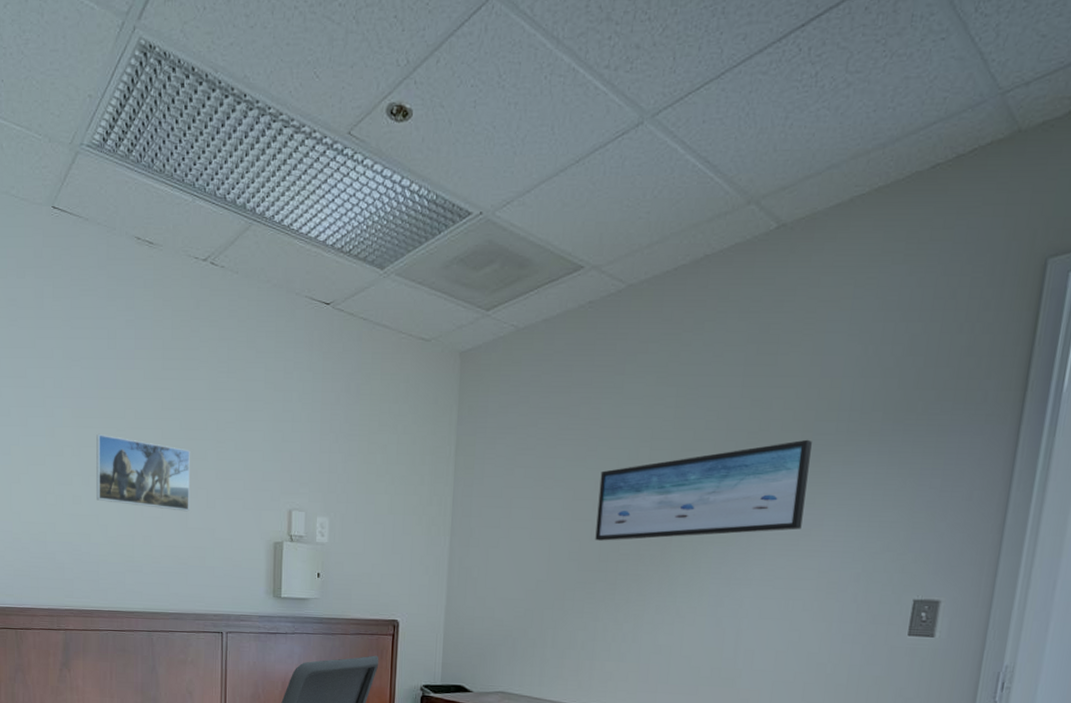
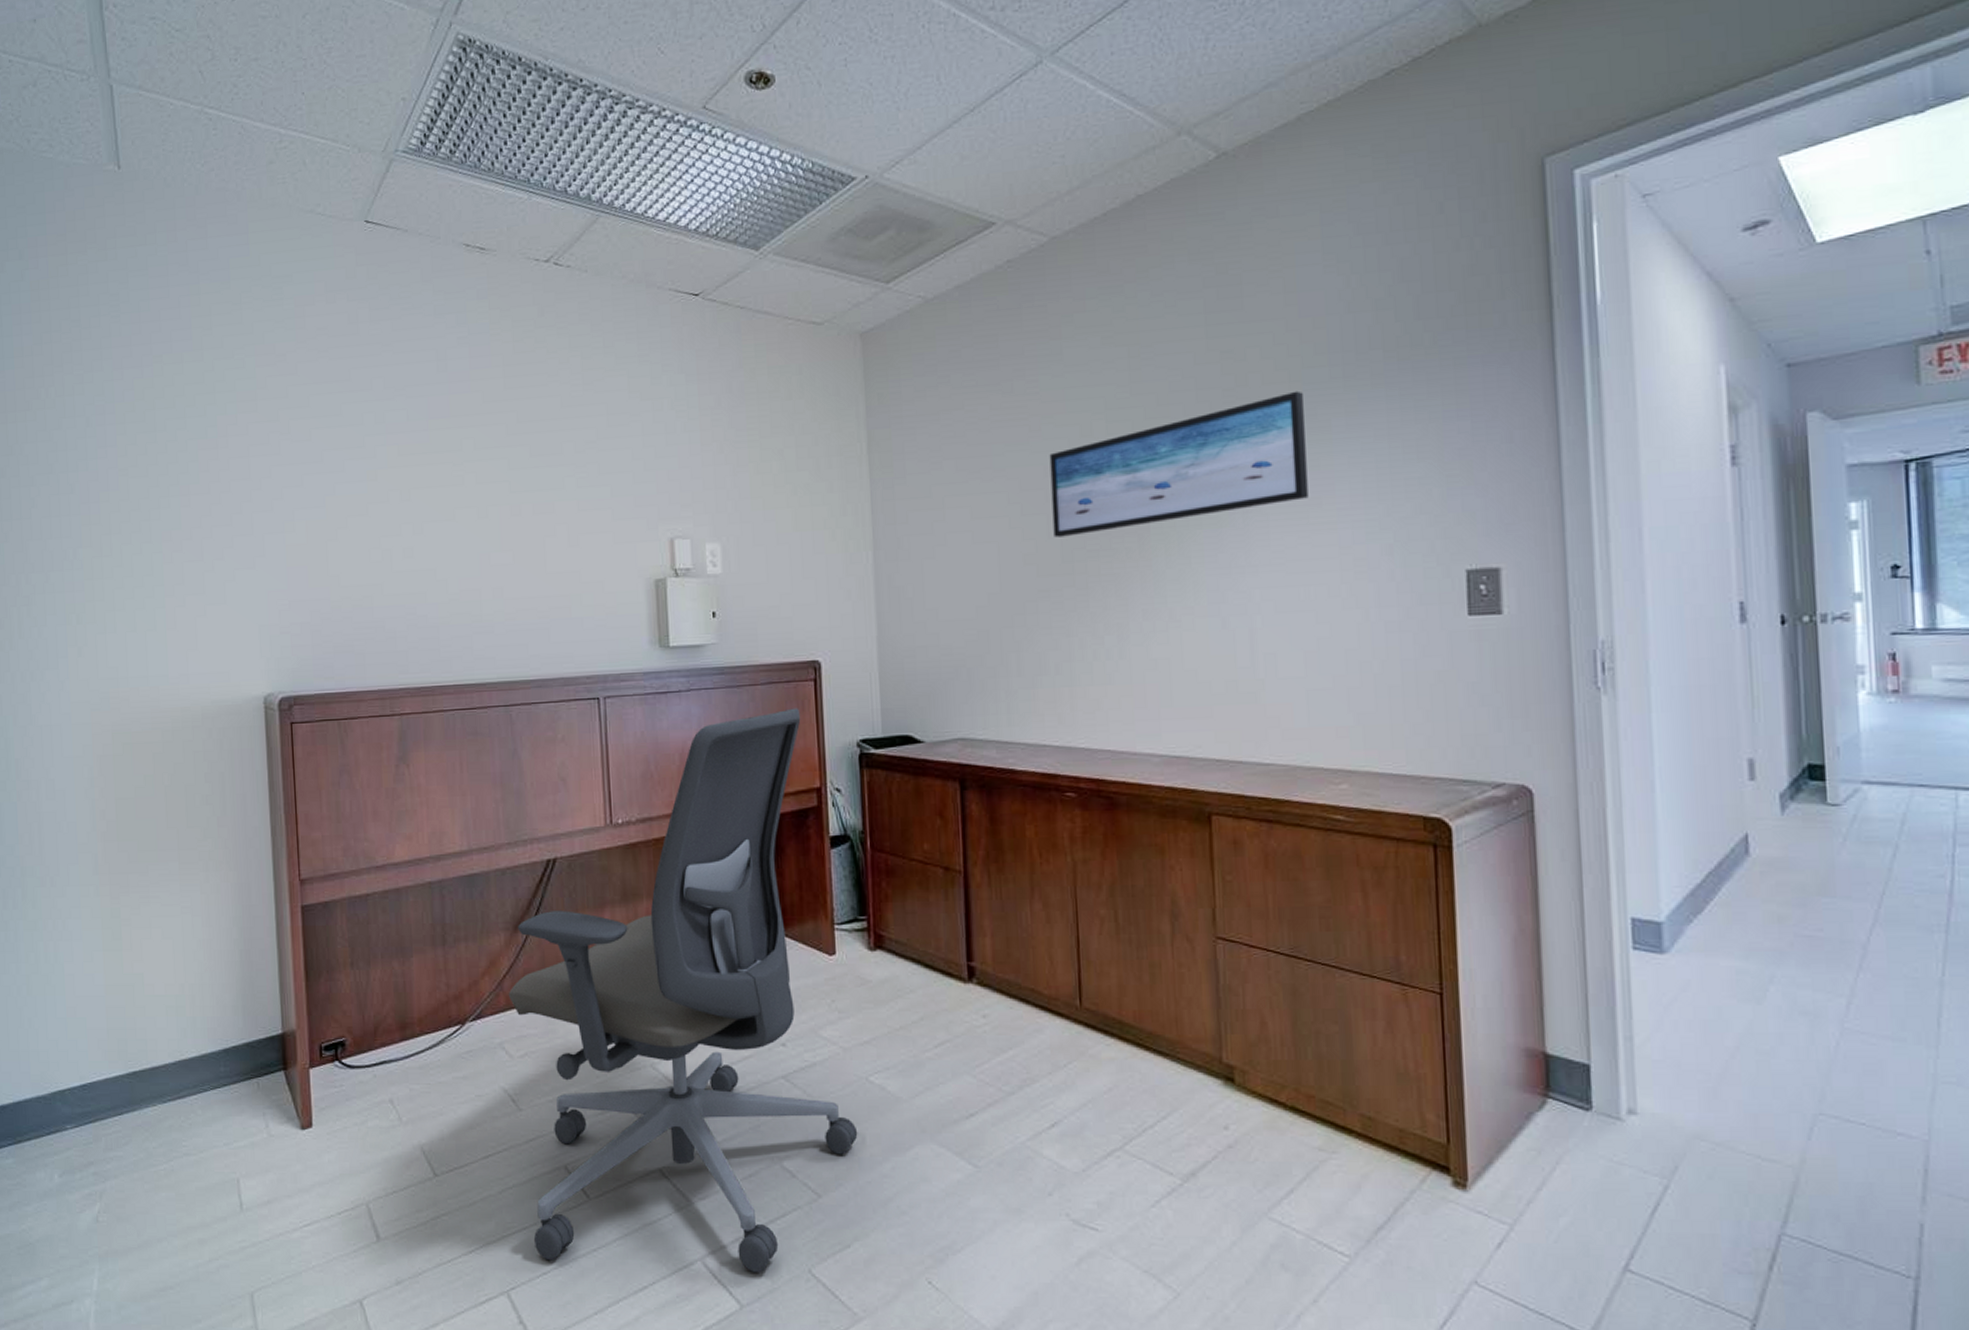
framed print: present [96,433,191,512] -> none [428,471,547,554]

